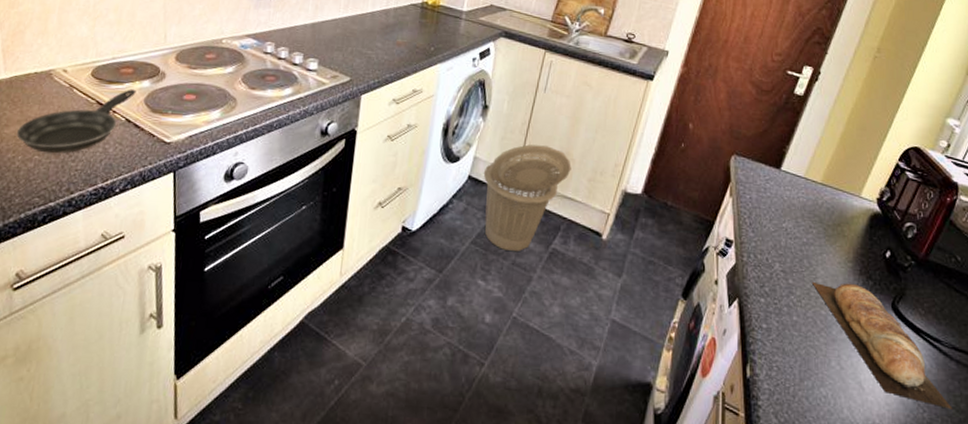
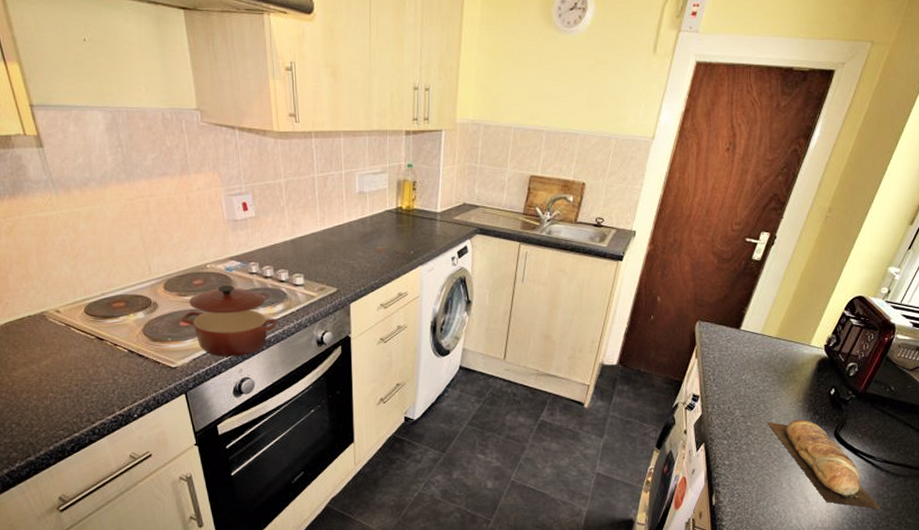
frying pan: present [17,89,136,154] -> none [26,321,133,390]
saucepan: none [186,62,285,139] -> present [181,285,279,358]
laundry basket: present [483,144,572,252] -> none [473,331,553,427]

